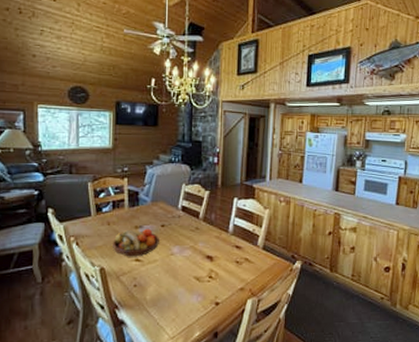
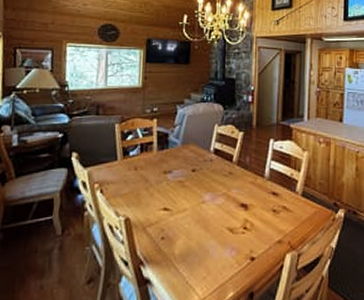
fruit bowl: present [113,228,159,257] -> none [139,173,190,206]

